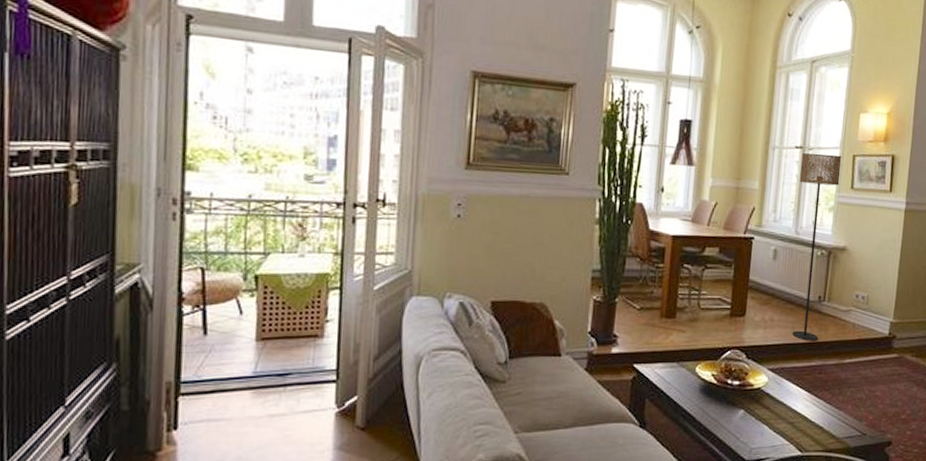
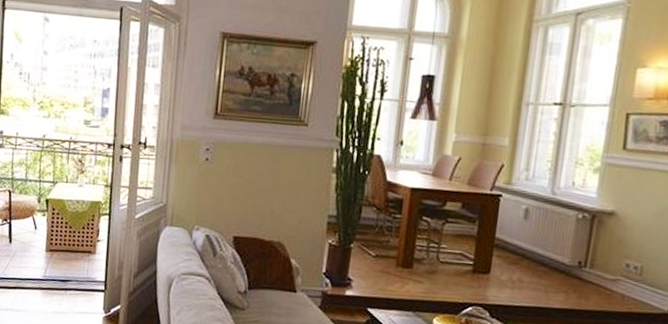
floor lamp: present [792,153,842,341] -> none [545,110,612,308]

